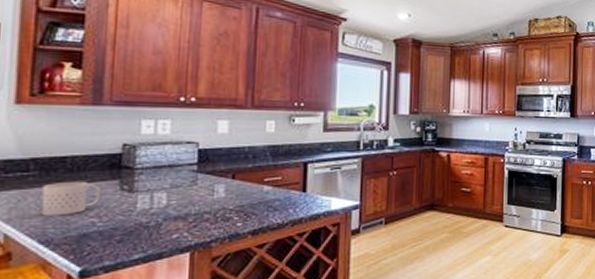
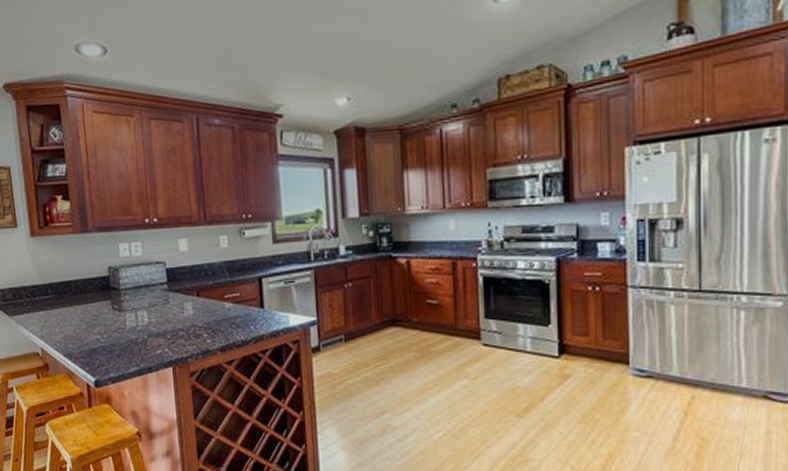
mug: present [40,181,100,216] -> none [59,302,99,333]

